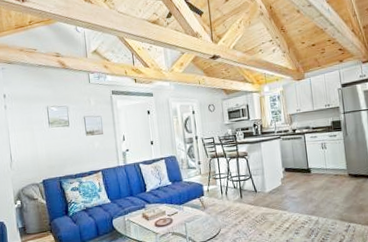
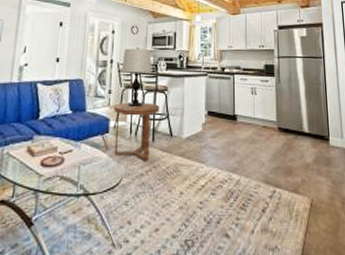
lamp: none [205,123,232,173] -> present [121,47,152,106]
side table: none [205,167,244,214] -> present [114,102,160,161]

